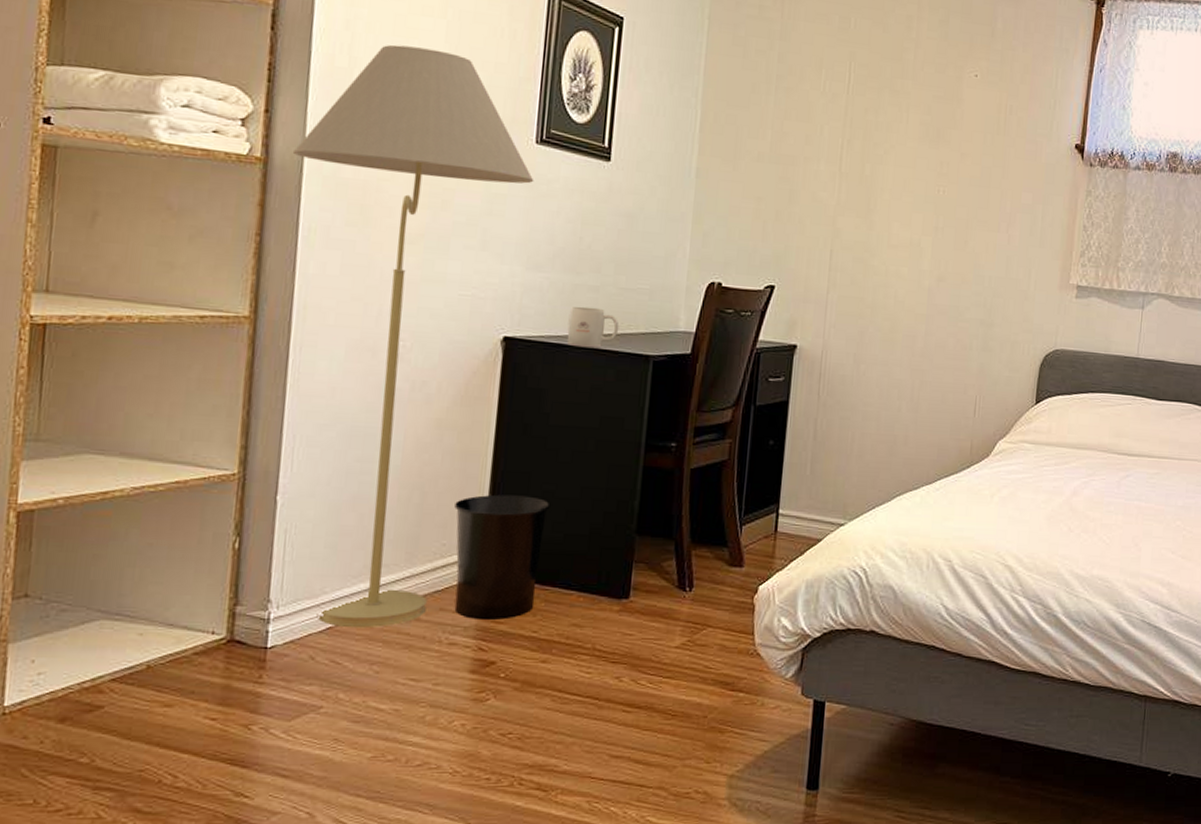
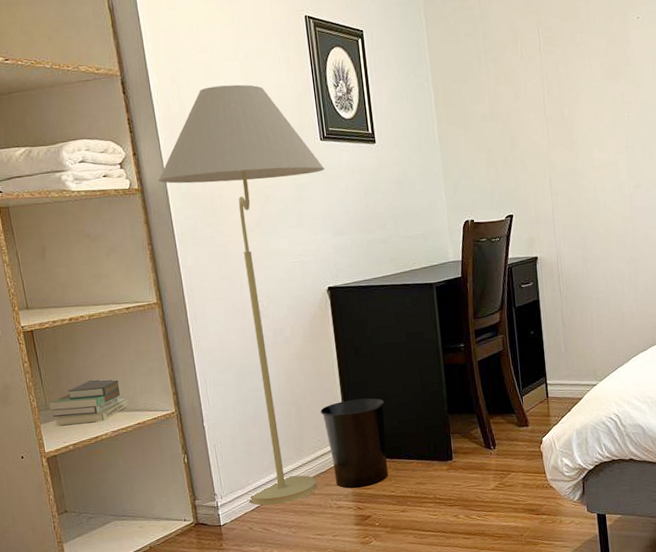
books: none [42,408,170,472] -> present [49,380,129,426]
mug: present [567,306,619,349] -> none [369,254,407,287]

